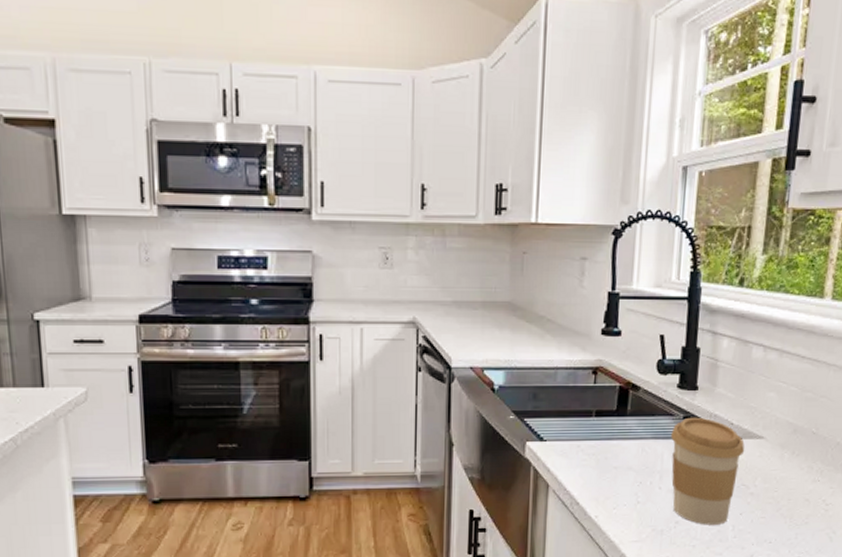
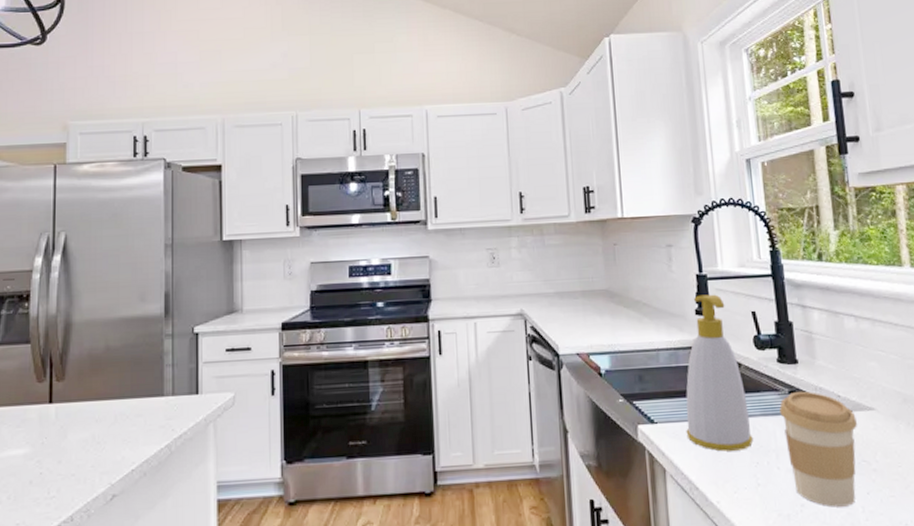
soap bottle: none [574,314,641,471] -> present [686,294,754,452]

